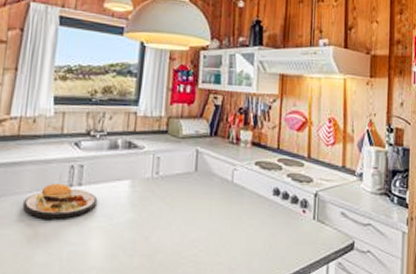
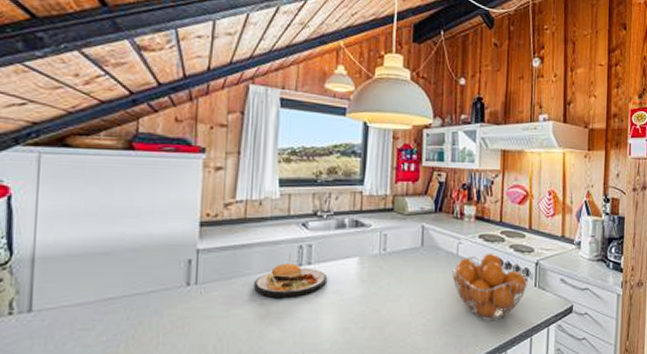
fruit basket: none [226,181,306,255] -> present [452,253,528,321]

